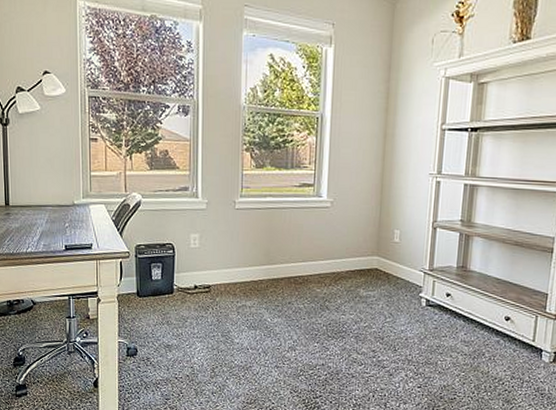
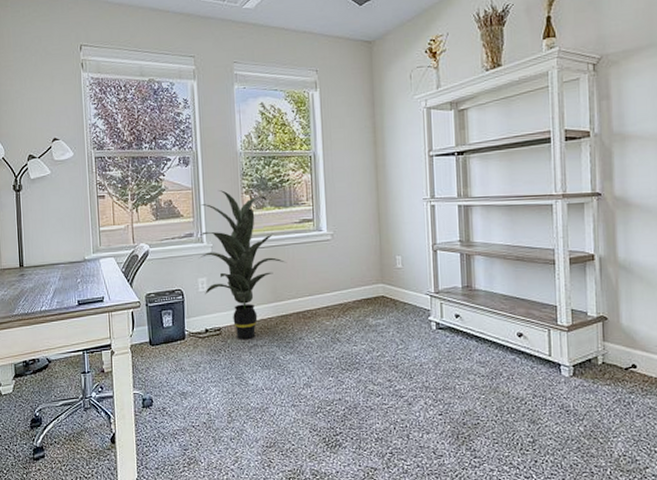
indoor plant: none [193,145,282,299] -> present [199,190,286,339]

